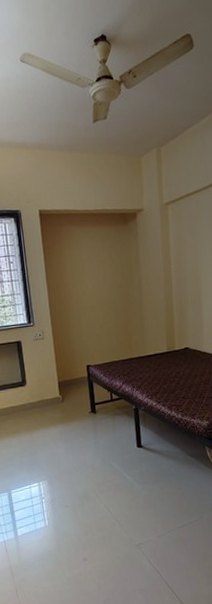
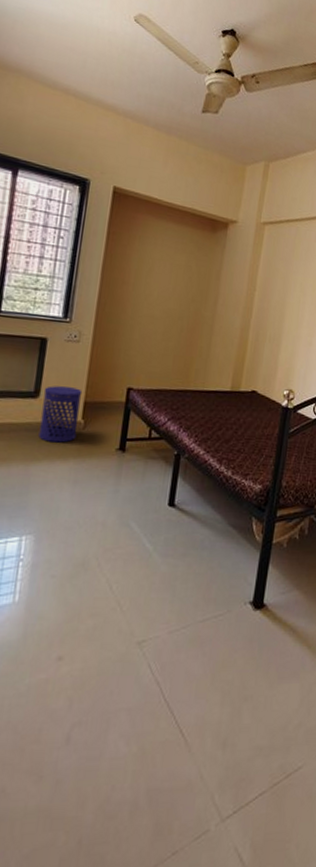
waste bin: none [28,373,59,416] -> present [38,386,83,443]

